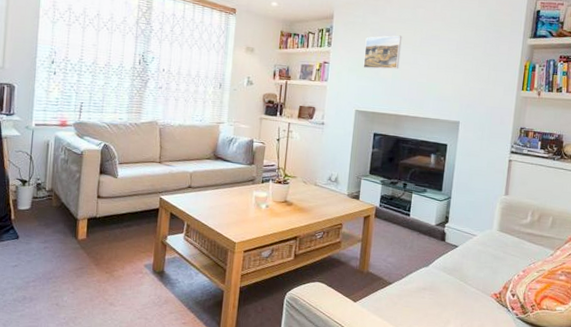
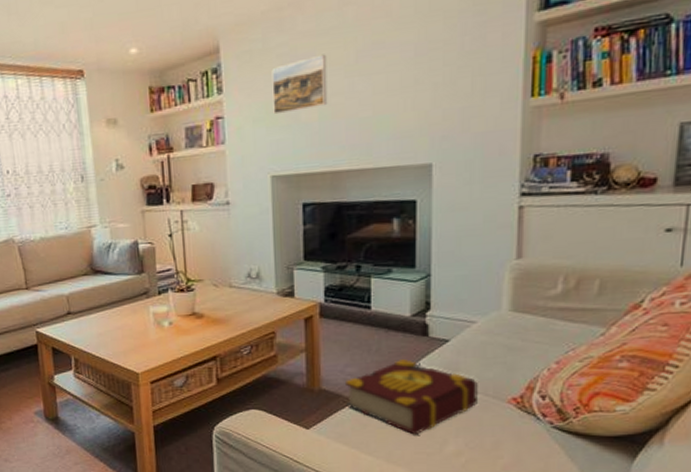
book: none [384,256,473,315] -> present [346,359,478,435]

